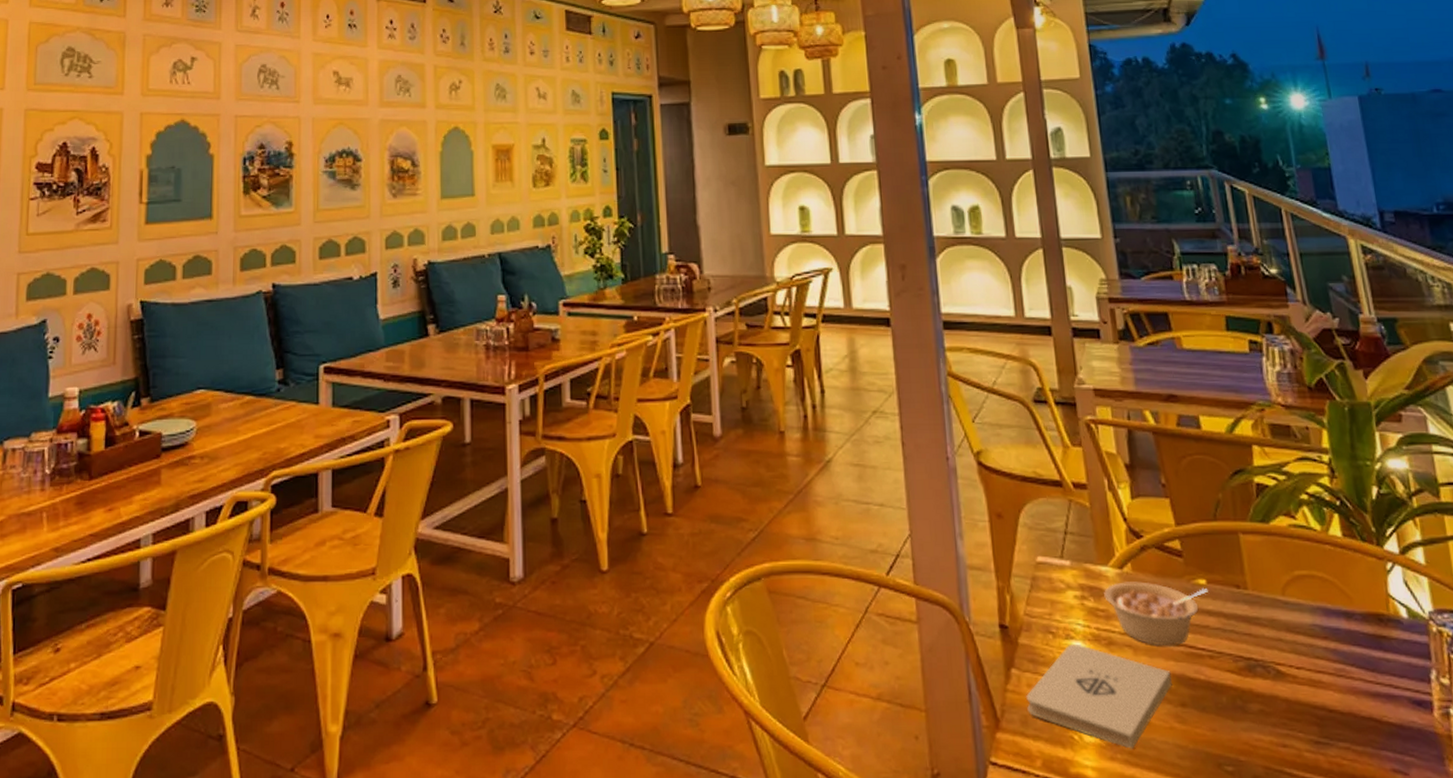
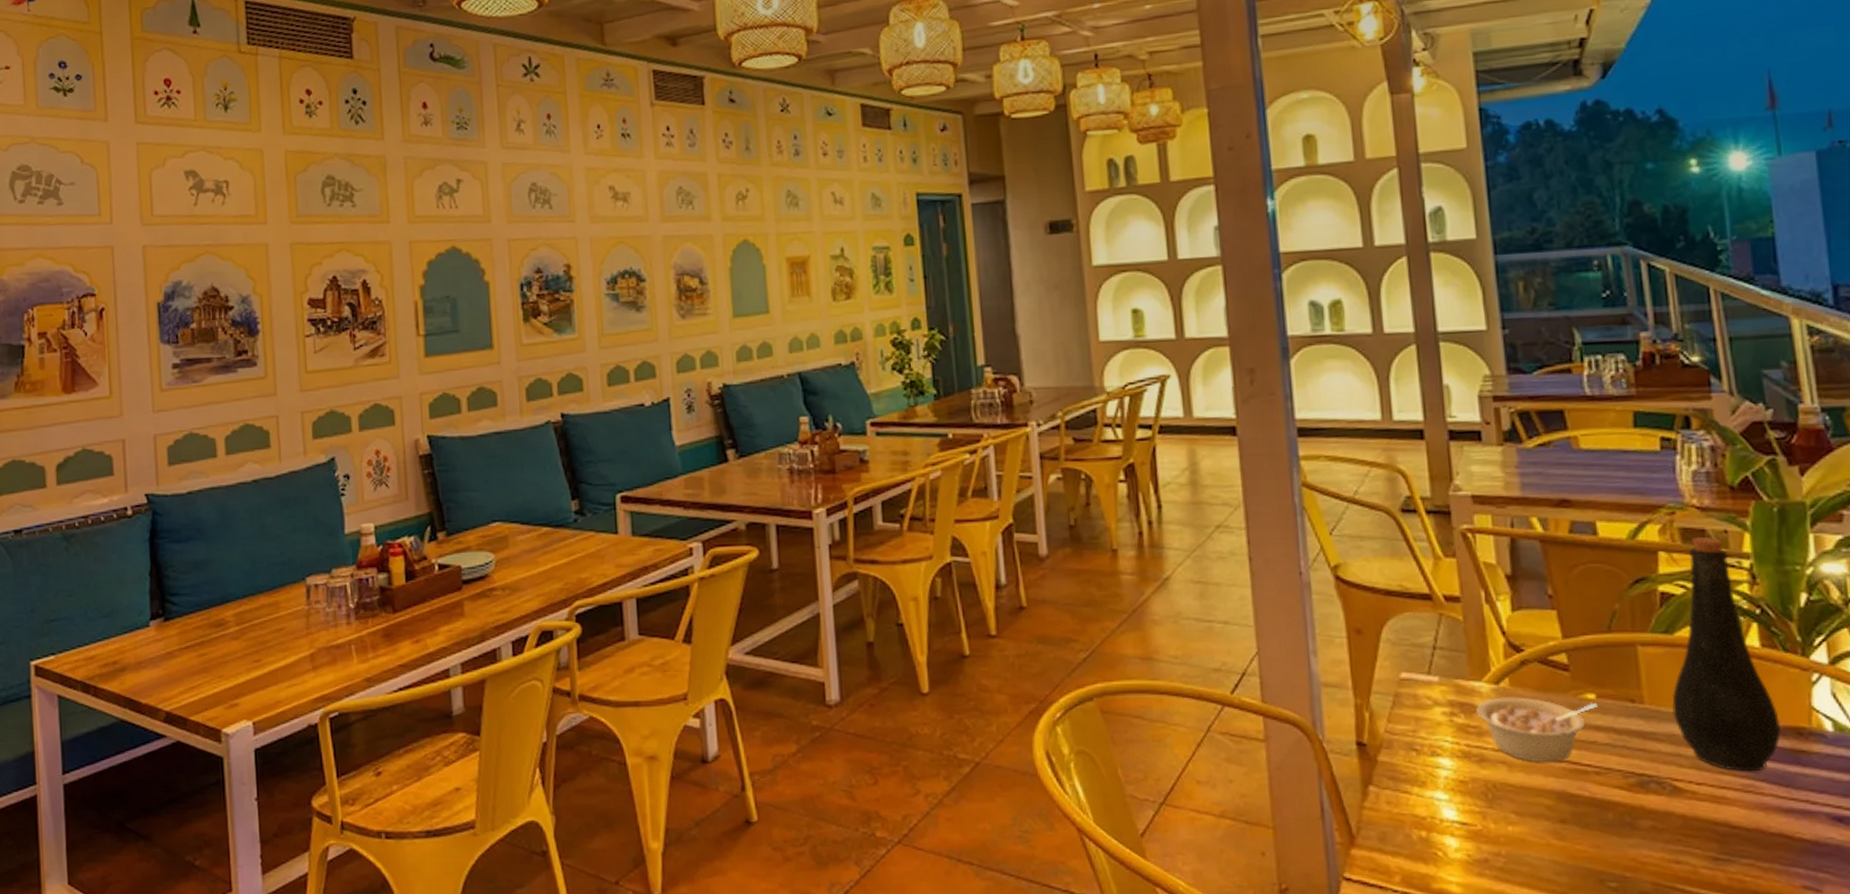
notepad: present [1026,643,1172,749] -> none [1385,760,1551,865]
bottle: none [1270,432,1365,657] -> present [1671,536,1781,772]

